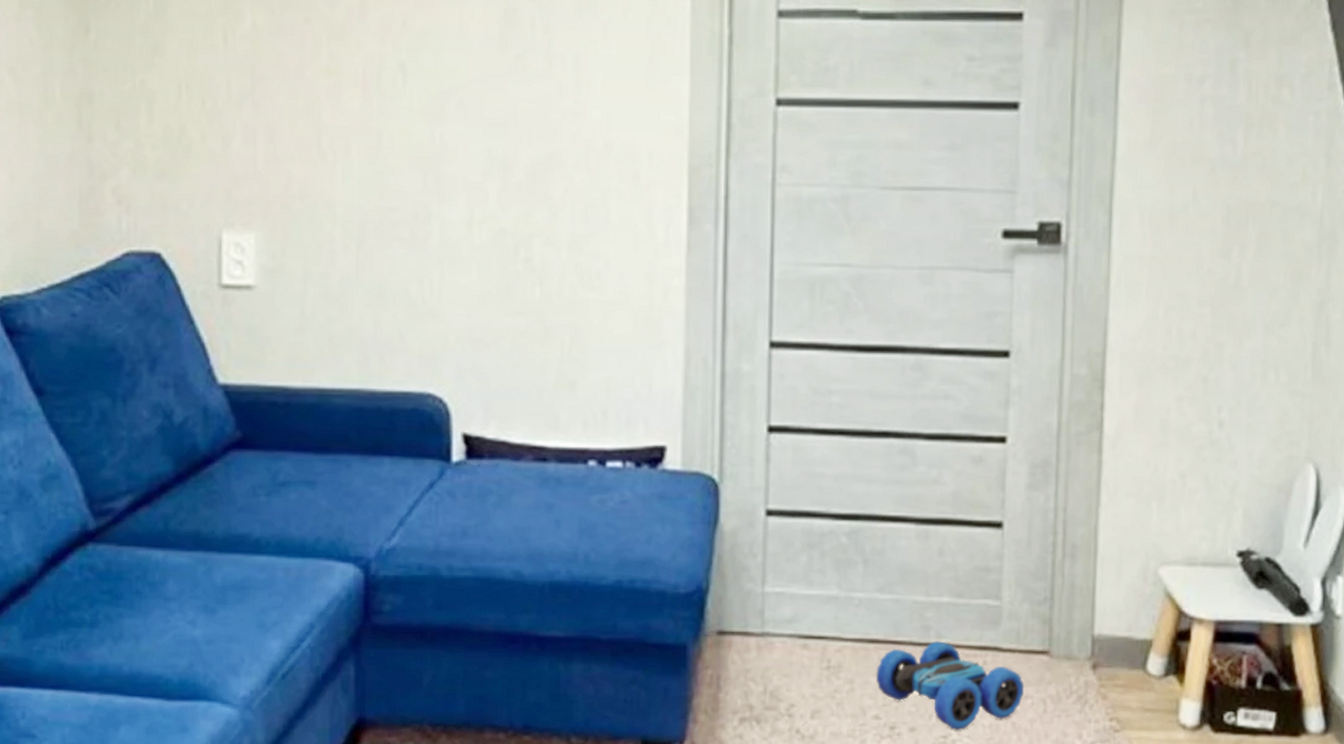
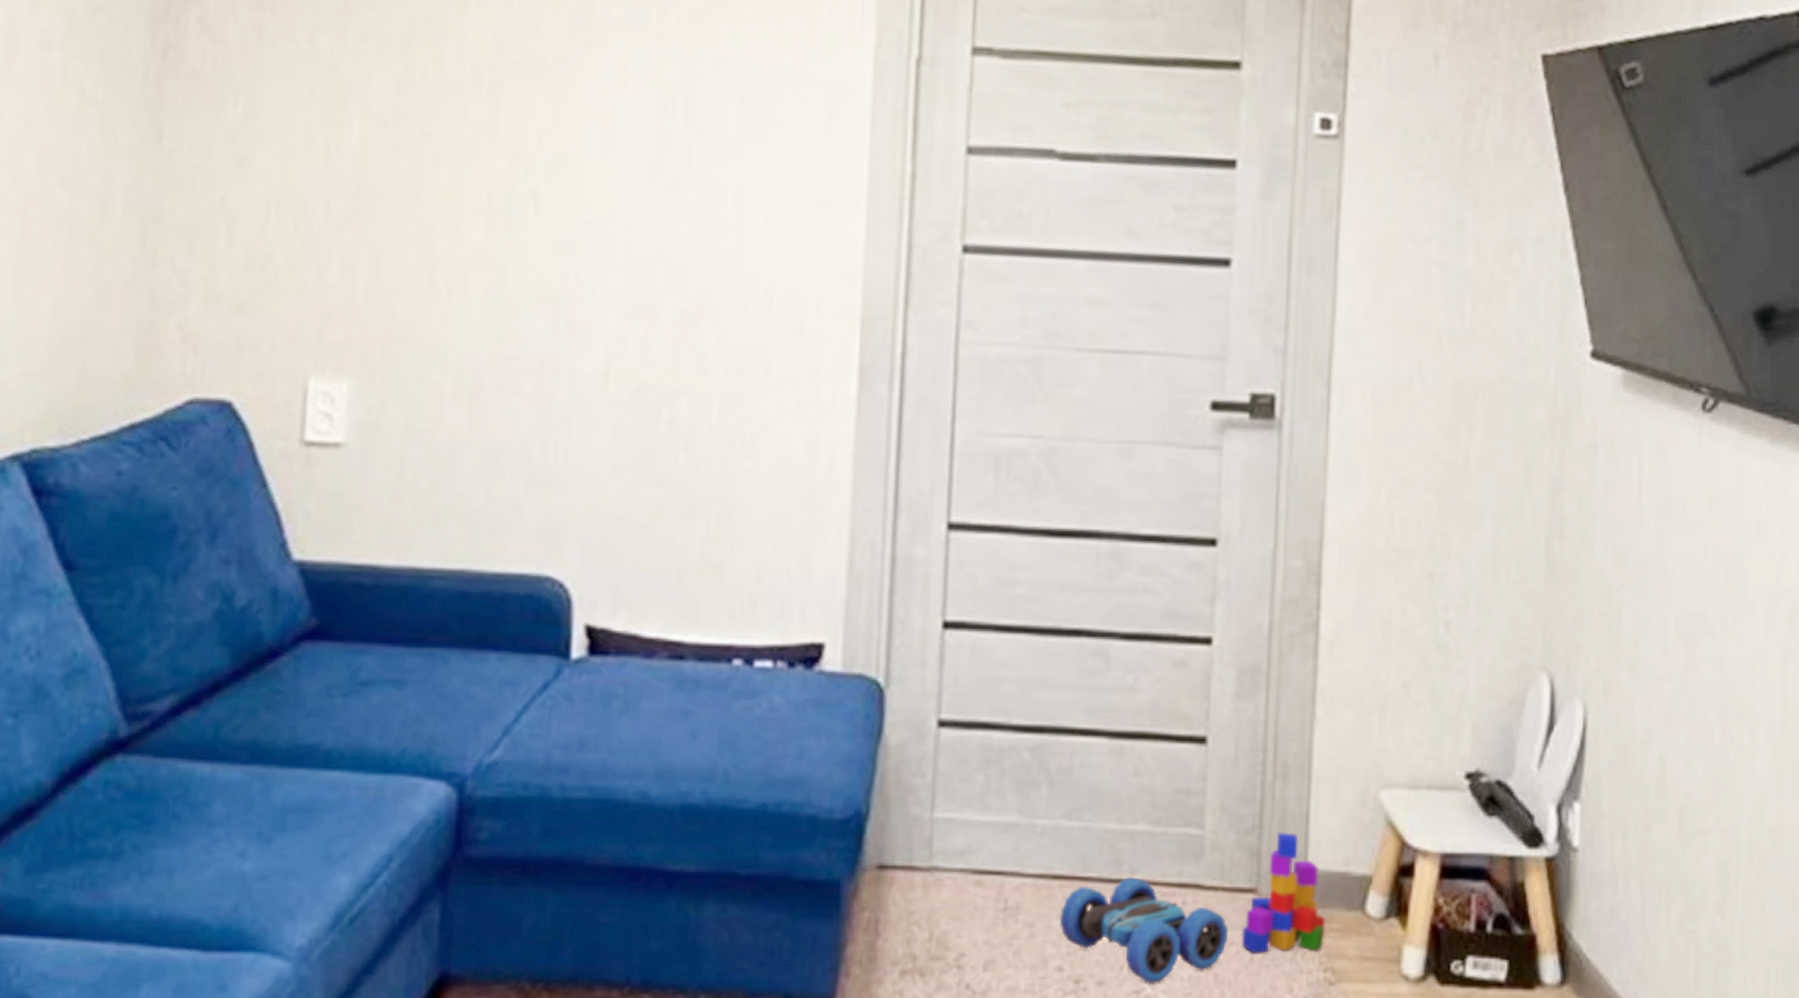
toy blocks: none [1035,603,1111,705] -> present [1240,833,1326,953]

